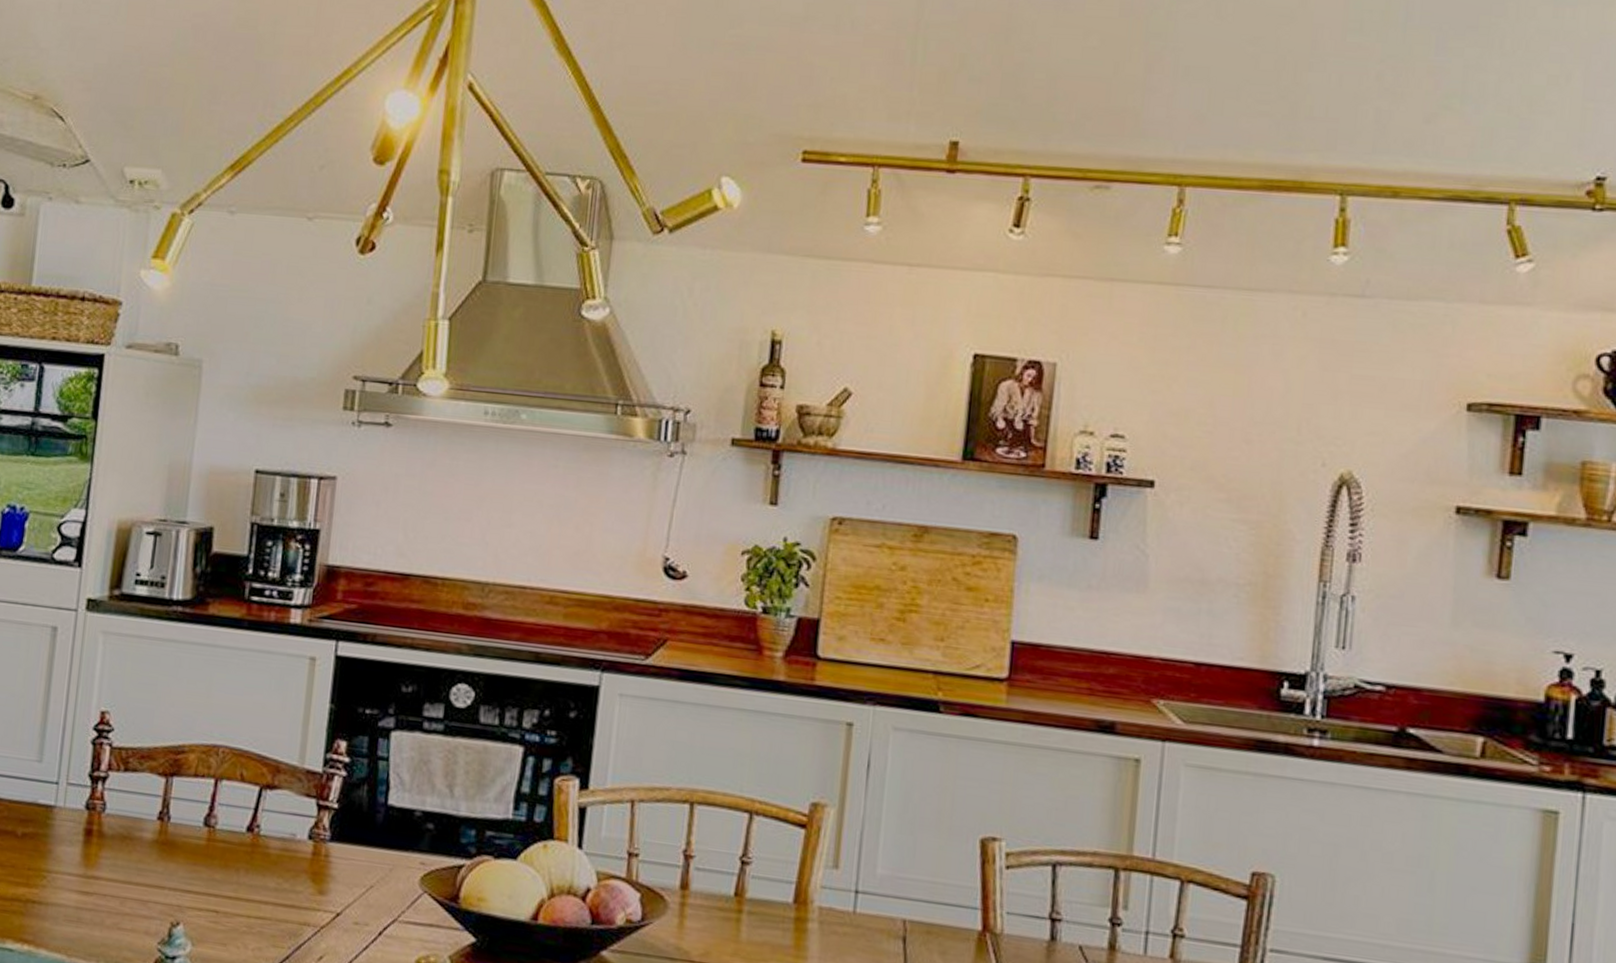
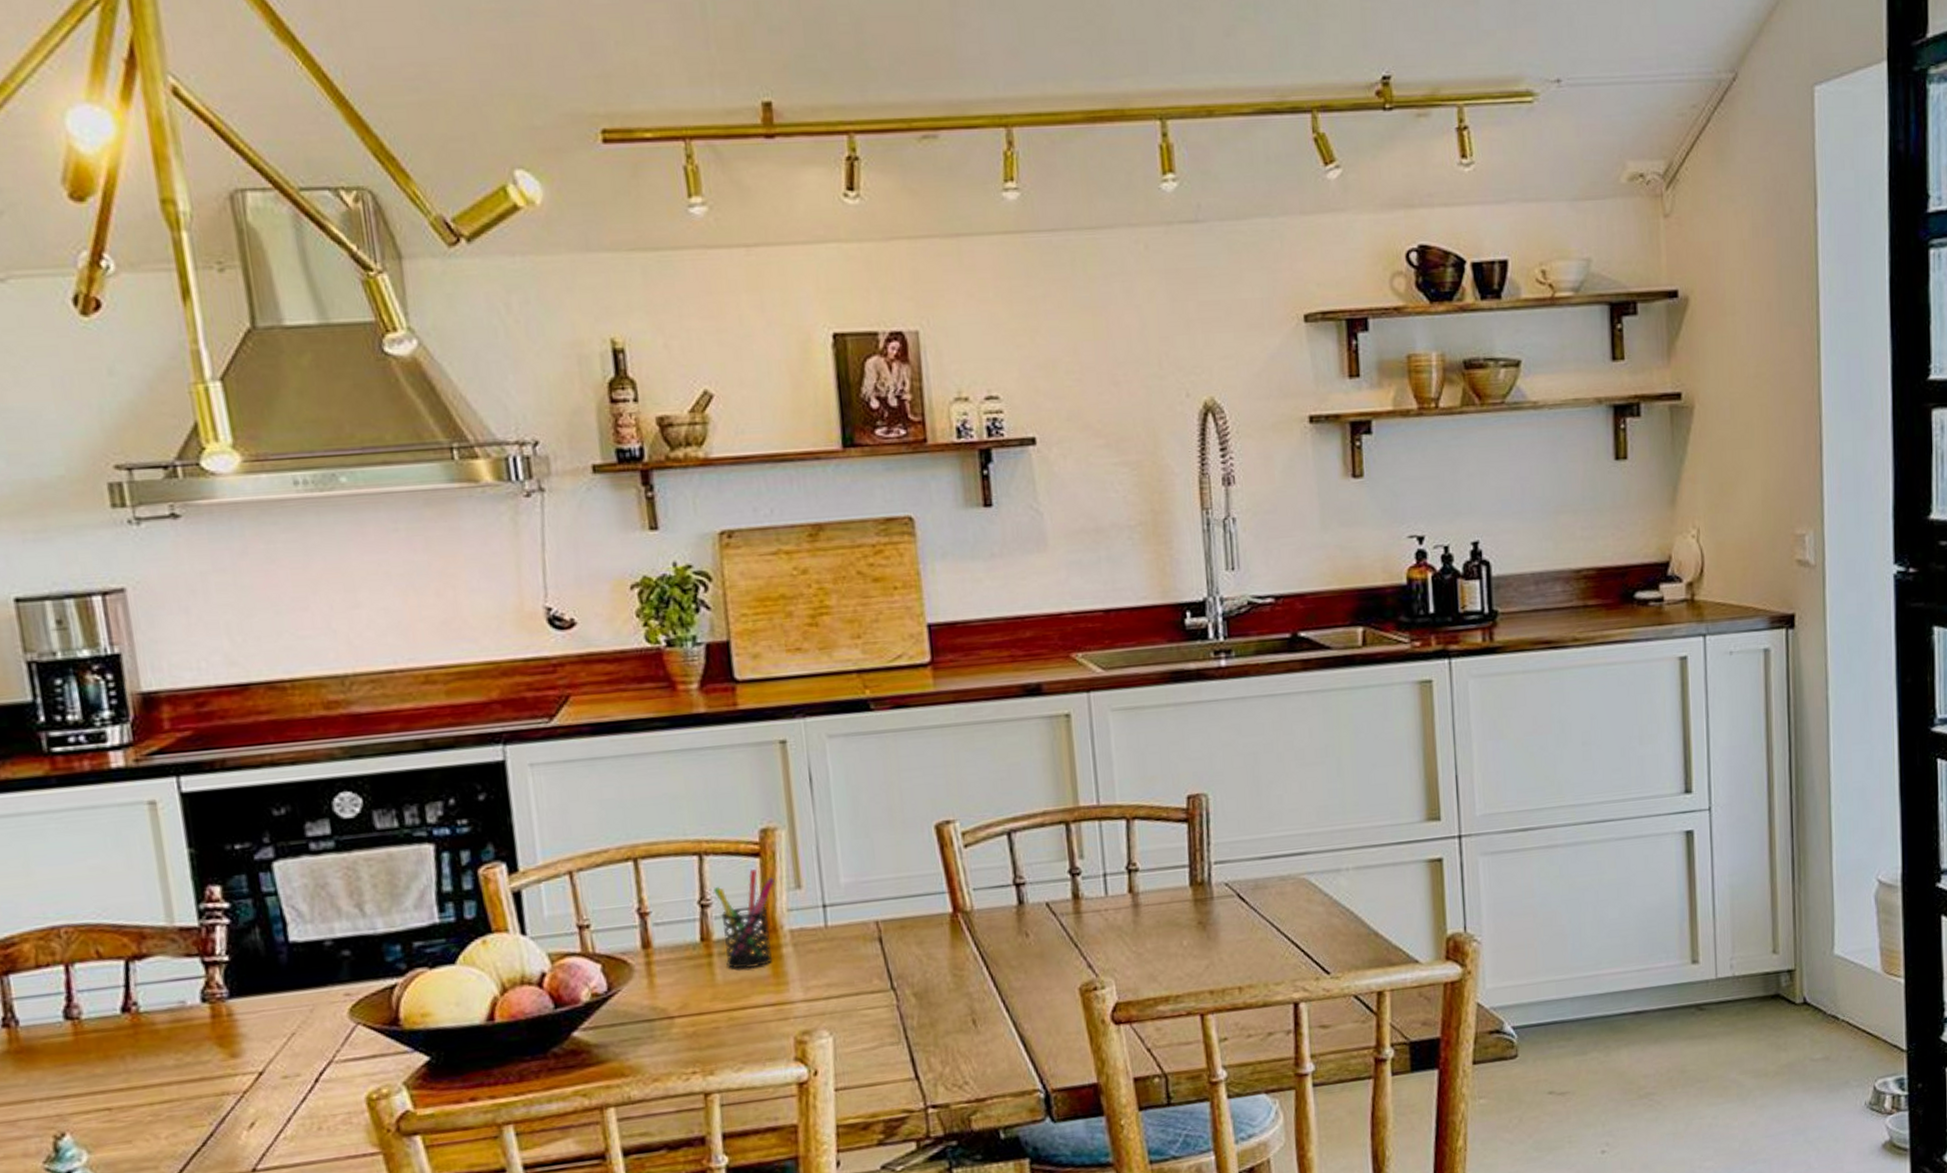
pen holder: none [753,839,815,935] -> present [714,870,775,969]

